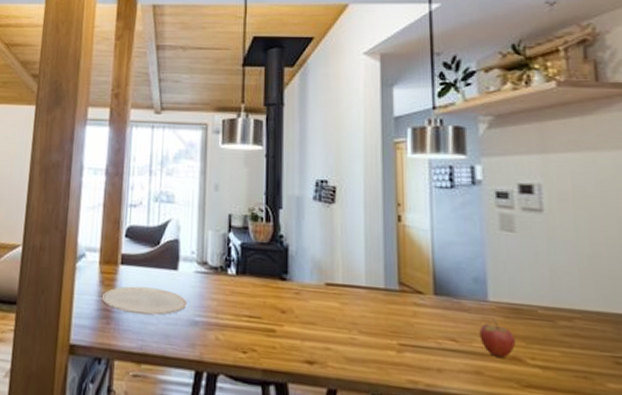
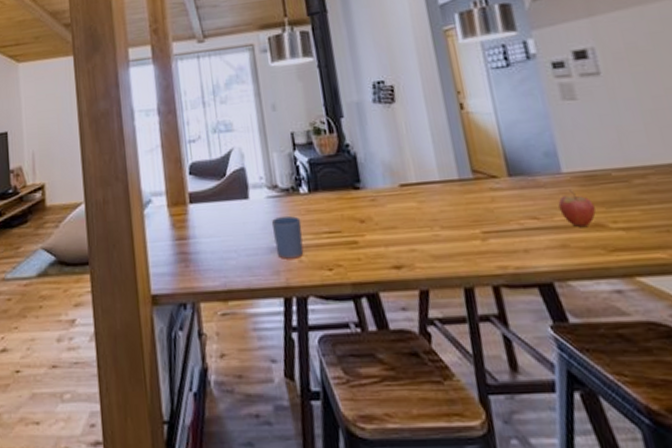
plate: present [101,286,188,316] -> none [175,221,265,252]
mug: none [195,292,224,336] -> present [271,215,304,259]

